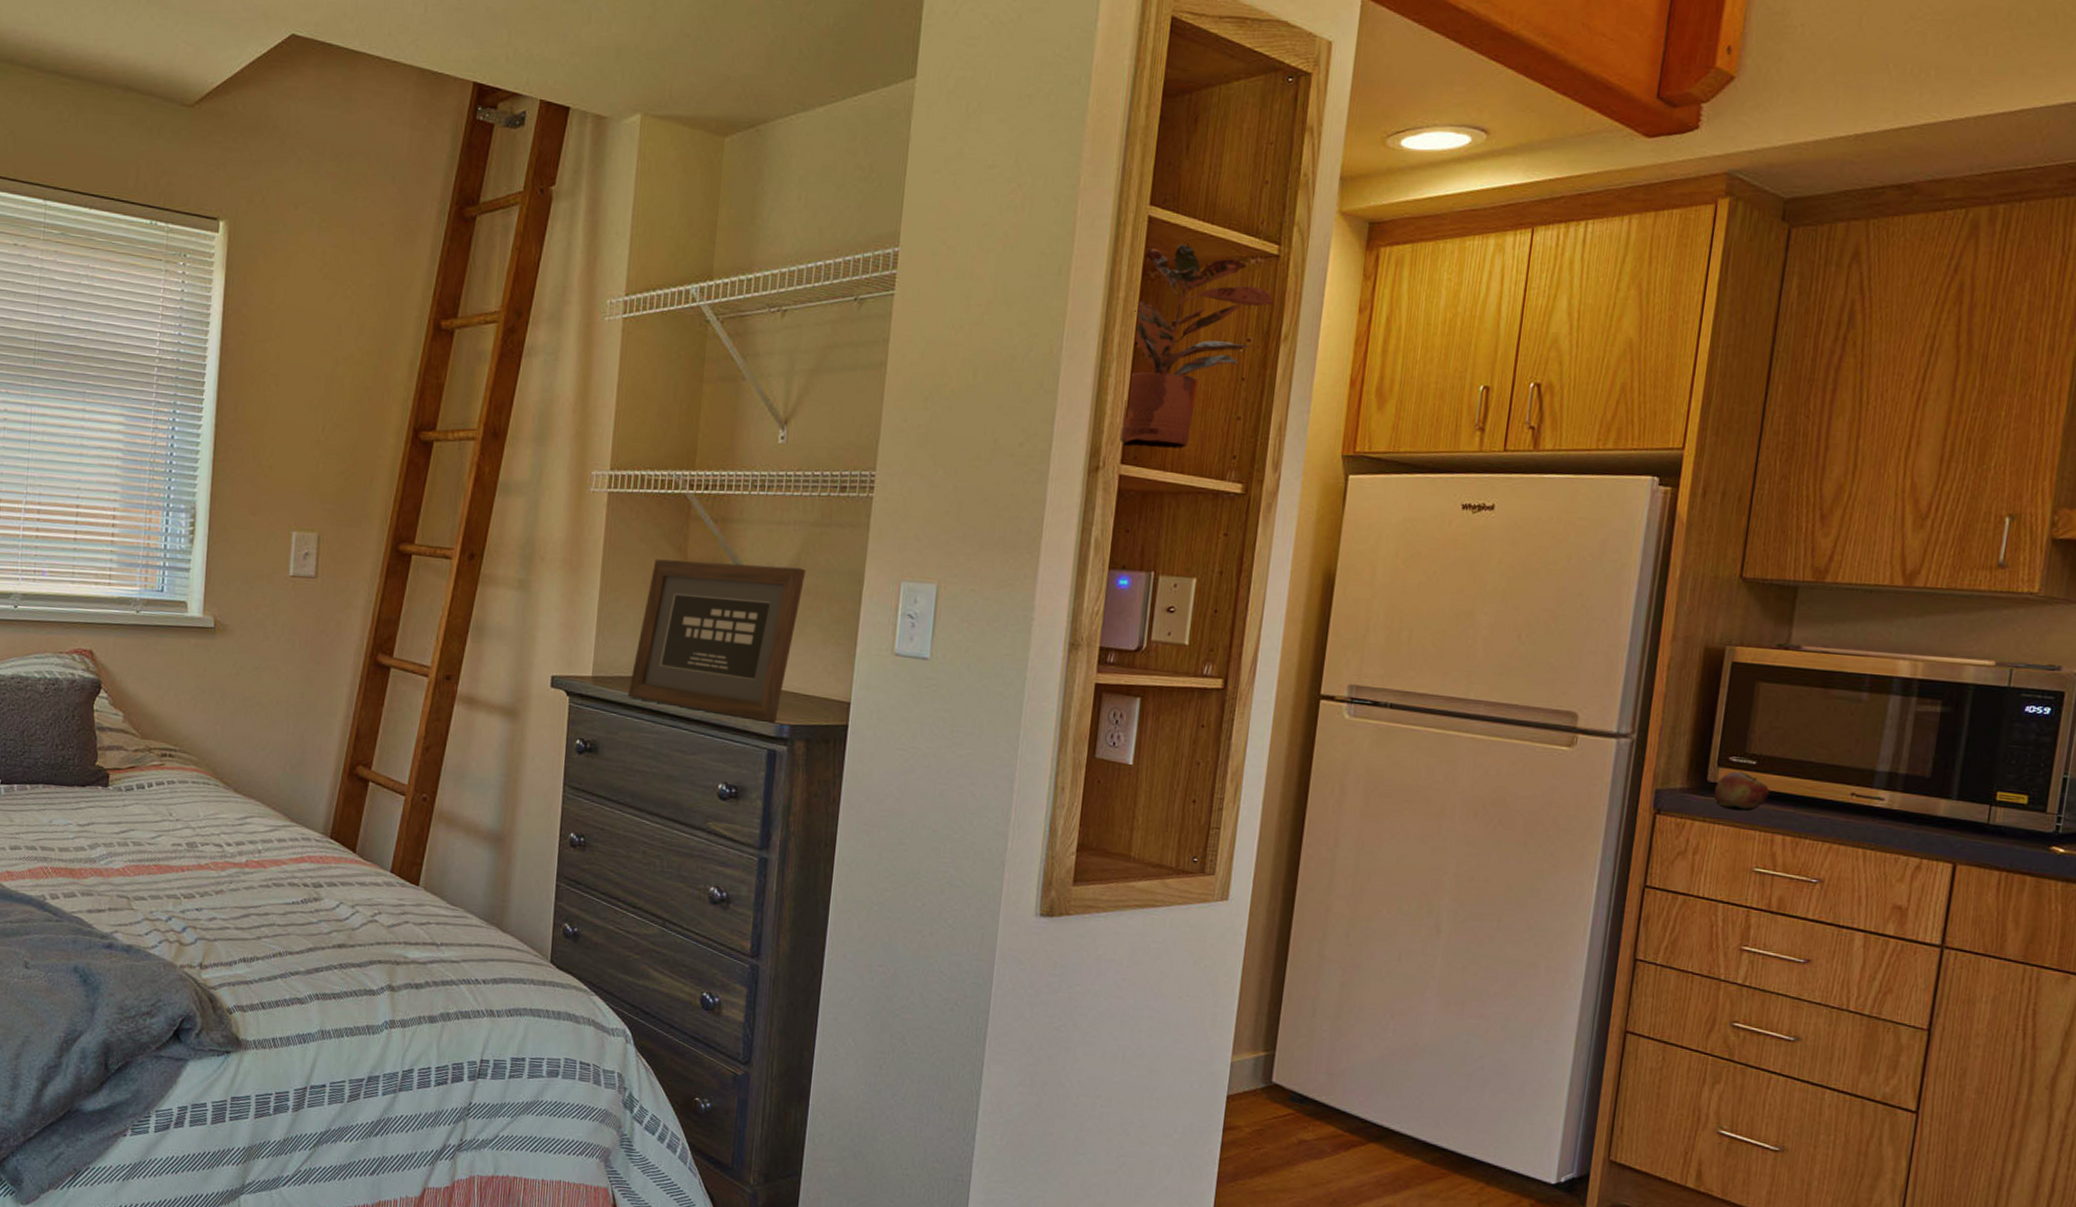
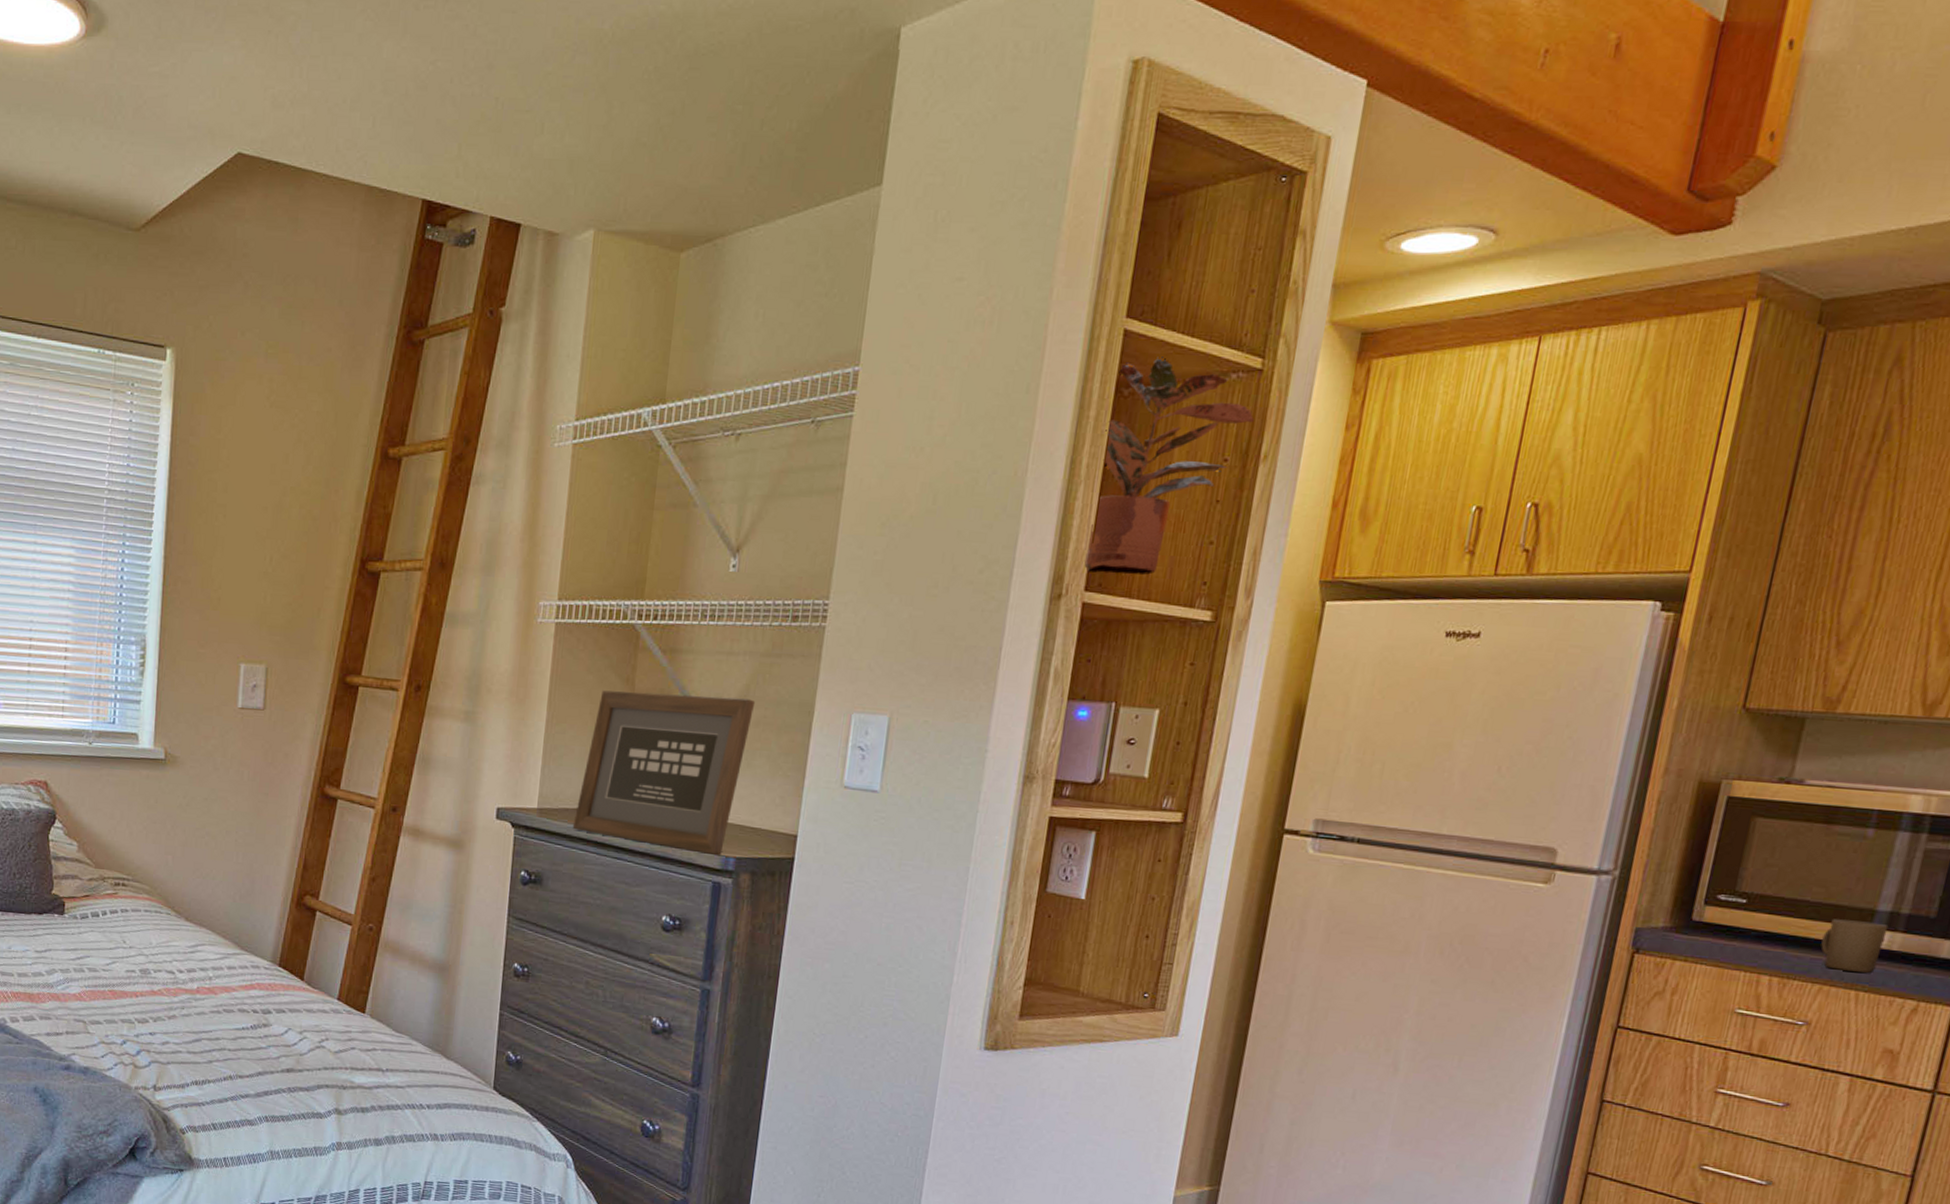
fruit: present [1714,772,1770,812] -> none [1698,910,1759,952]
mug: none [1827,779,1888,833] -> present [1820,919,1889,974]

